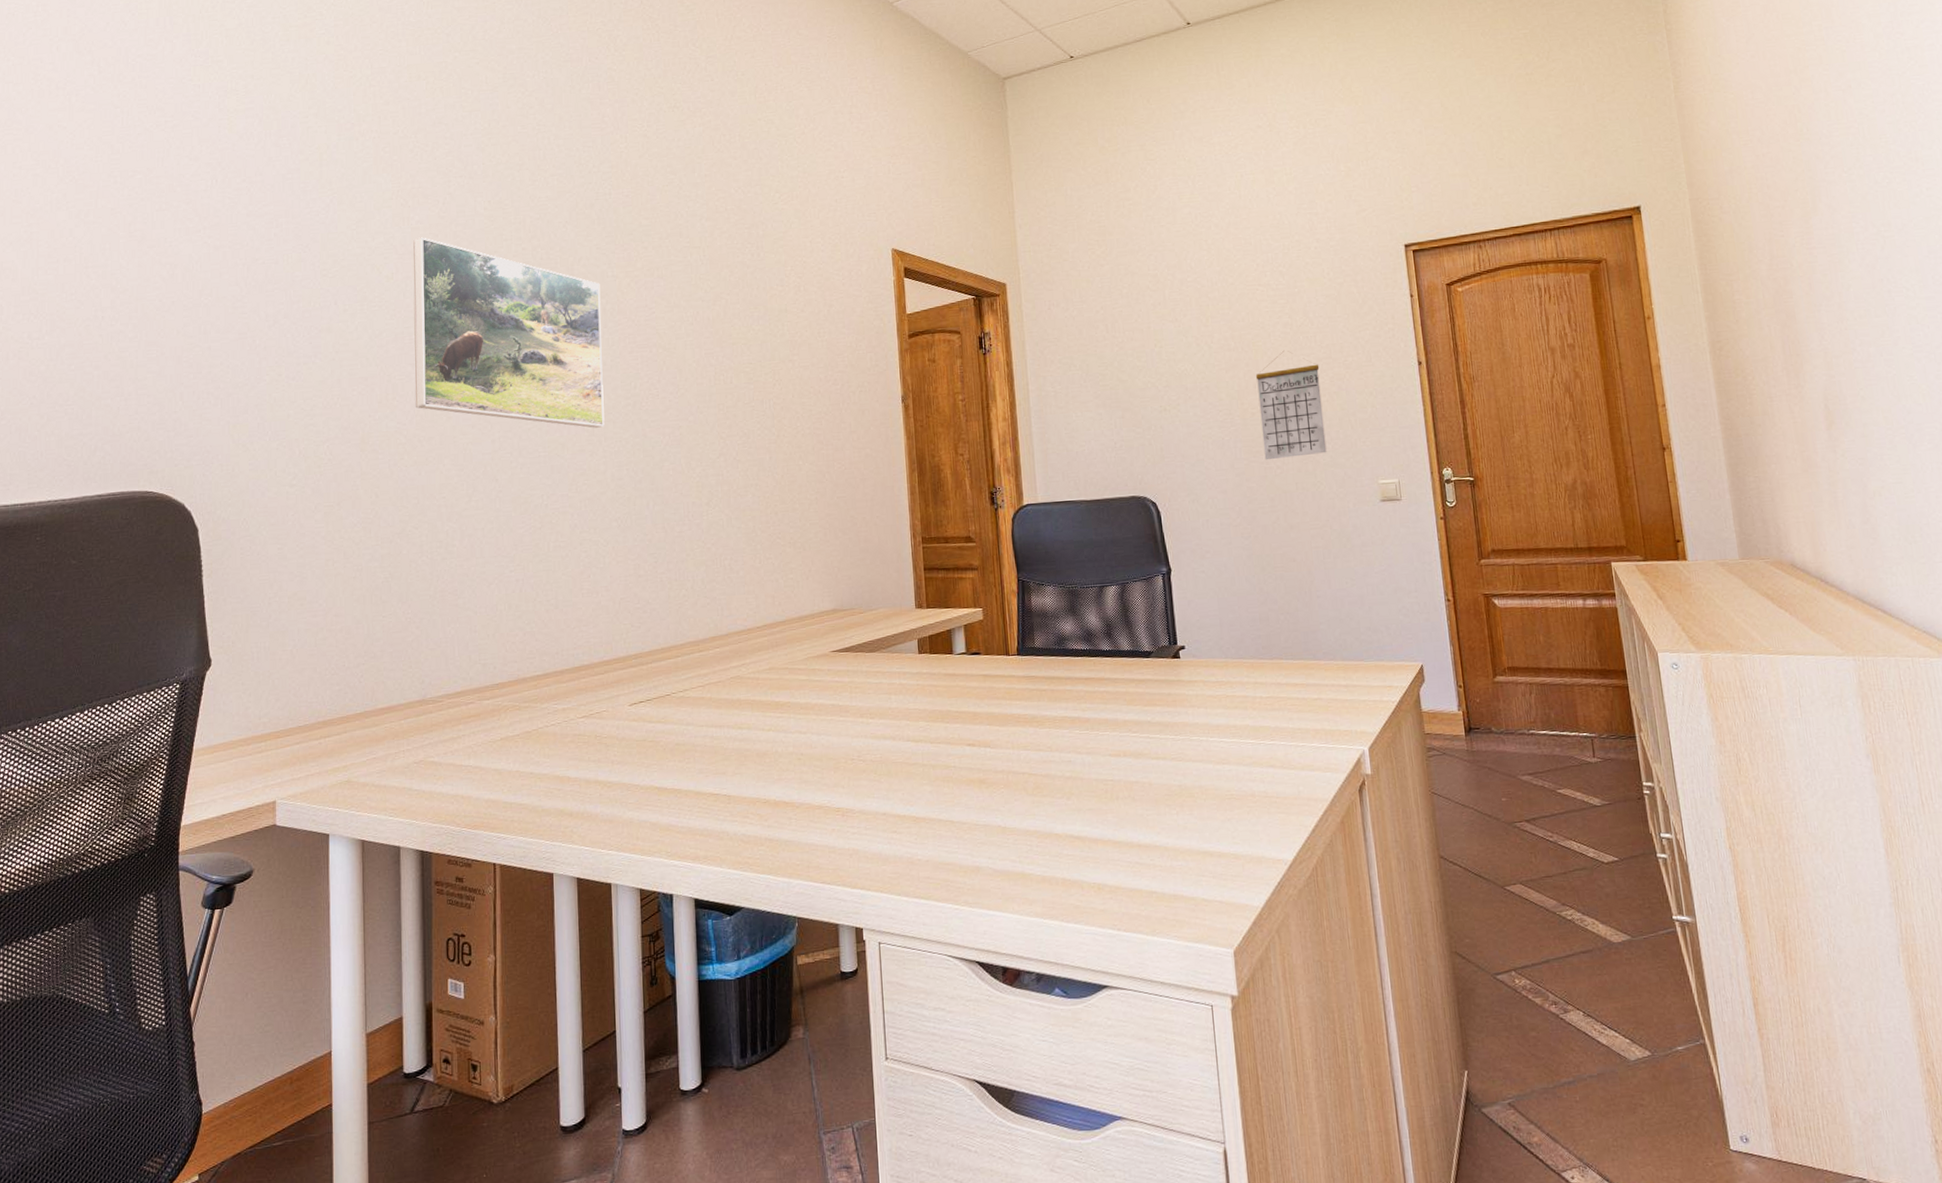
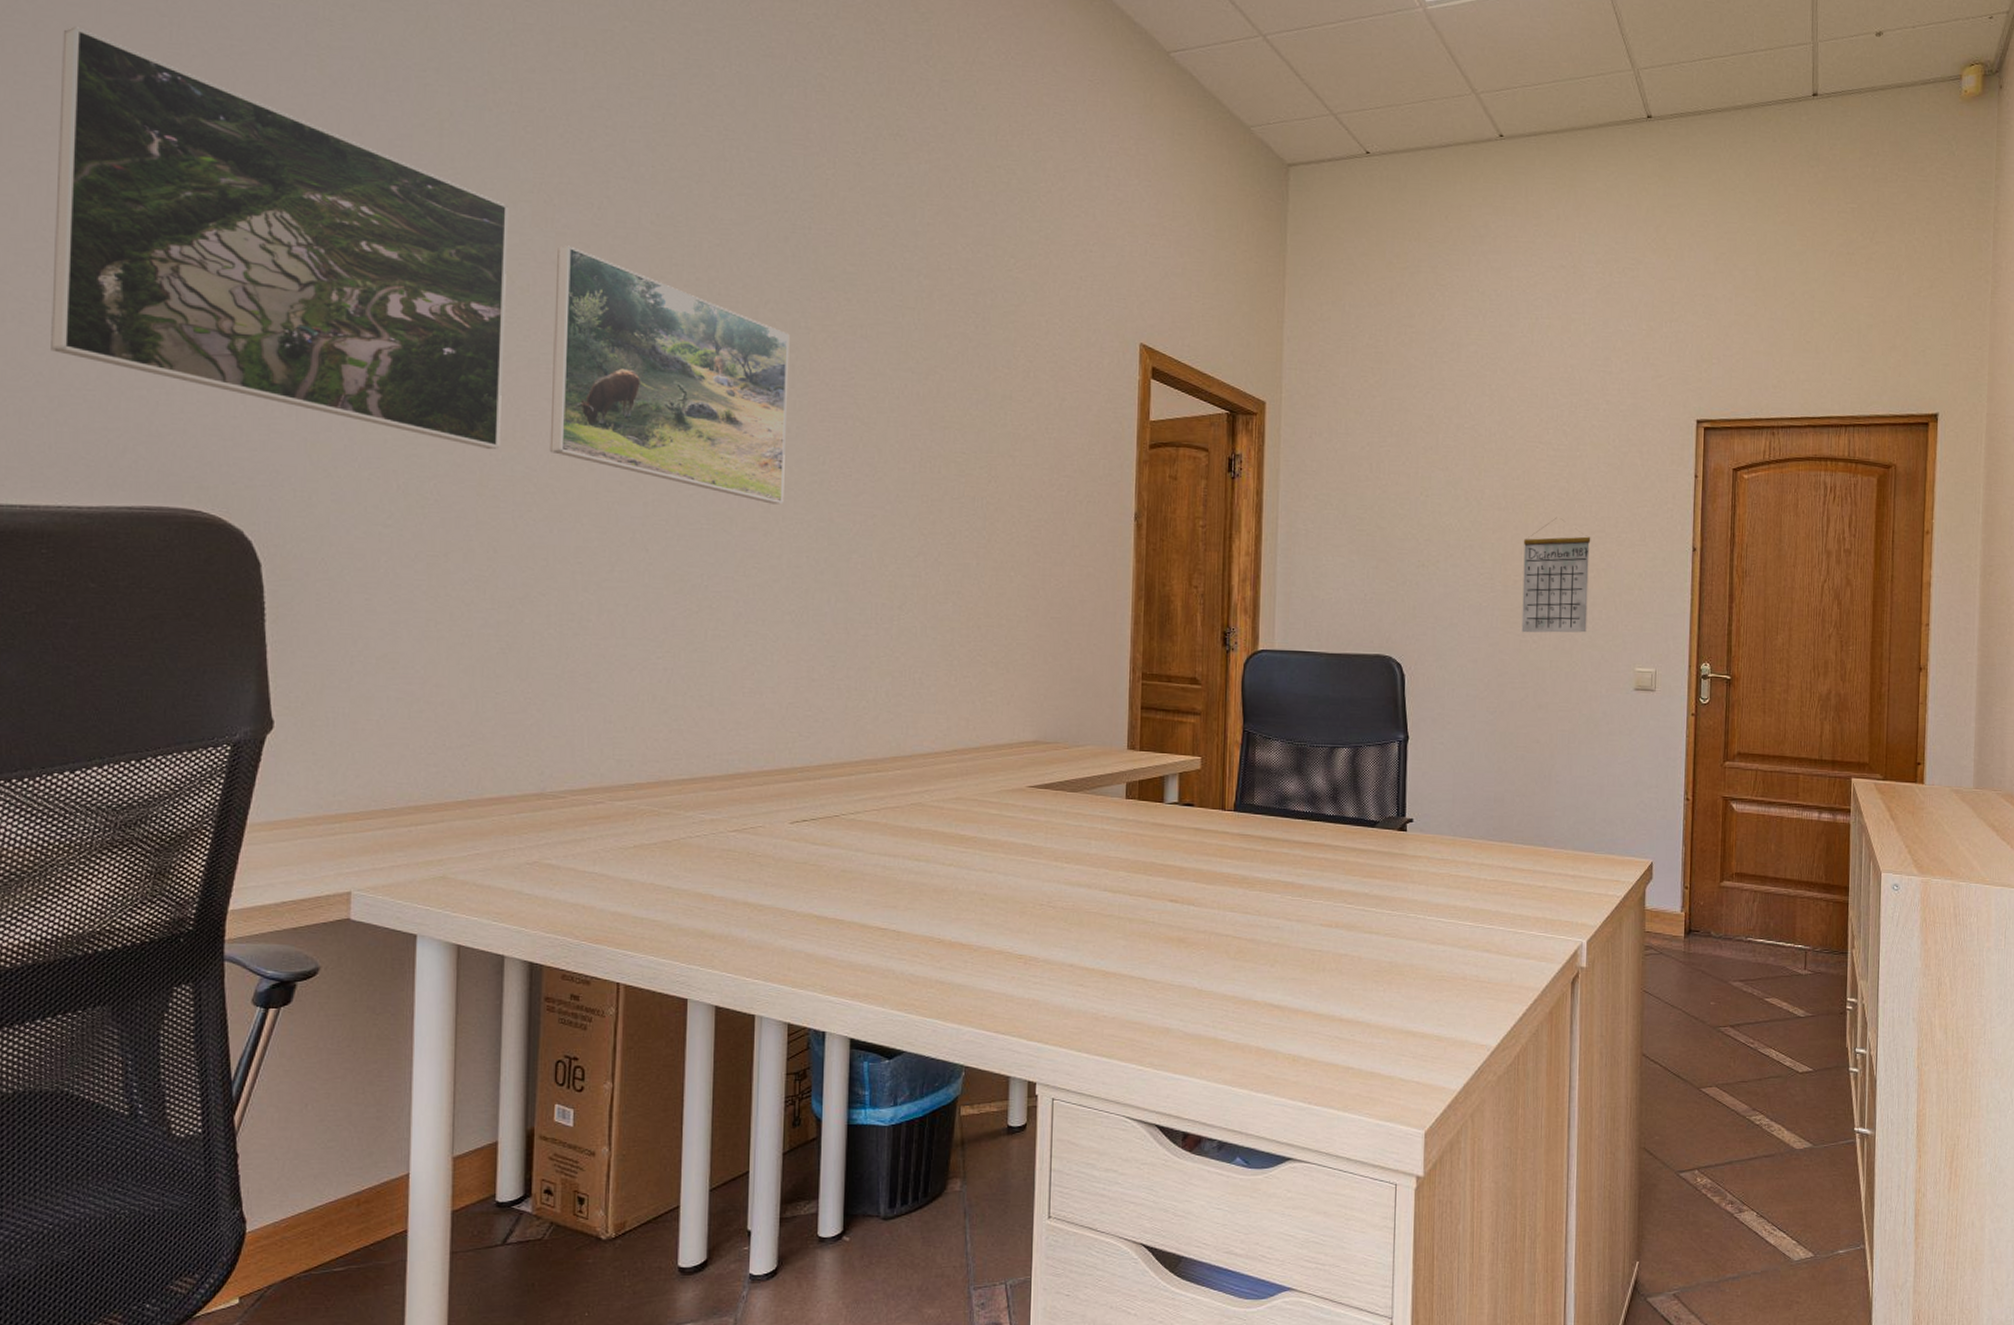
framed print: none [41,126,377,412] -> present [51,26,509,449]

